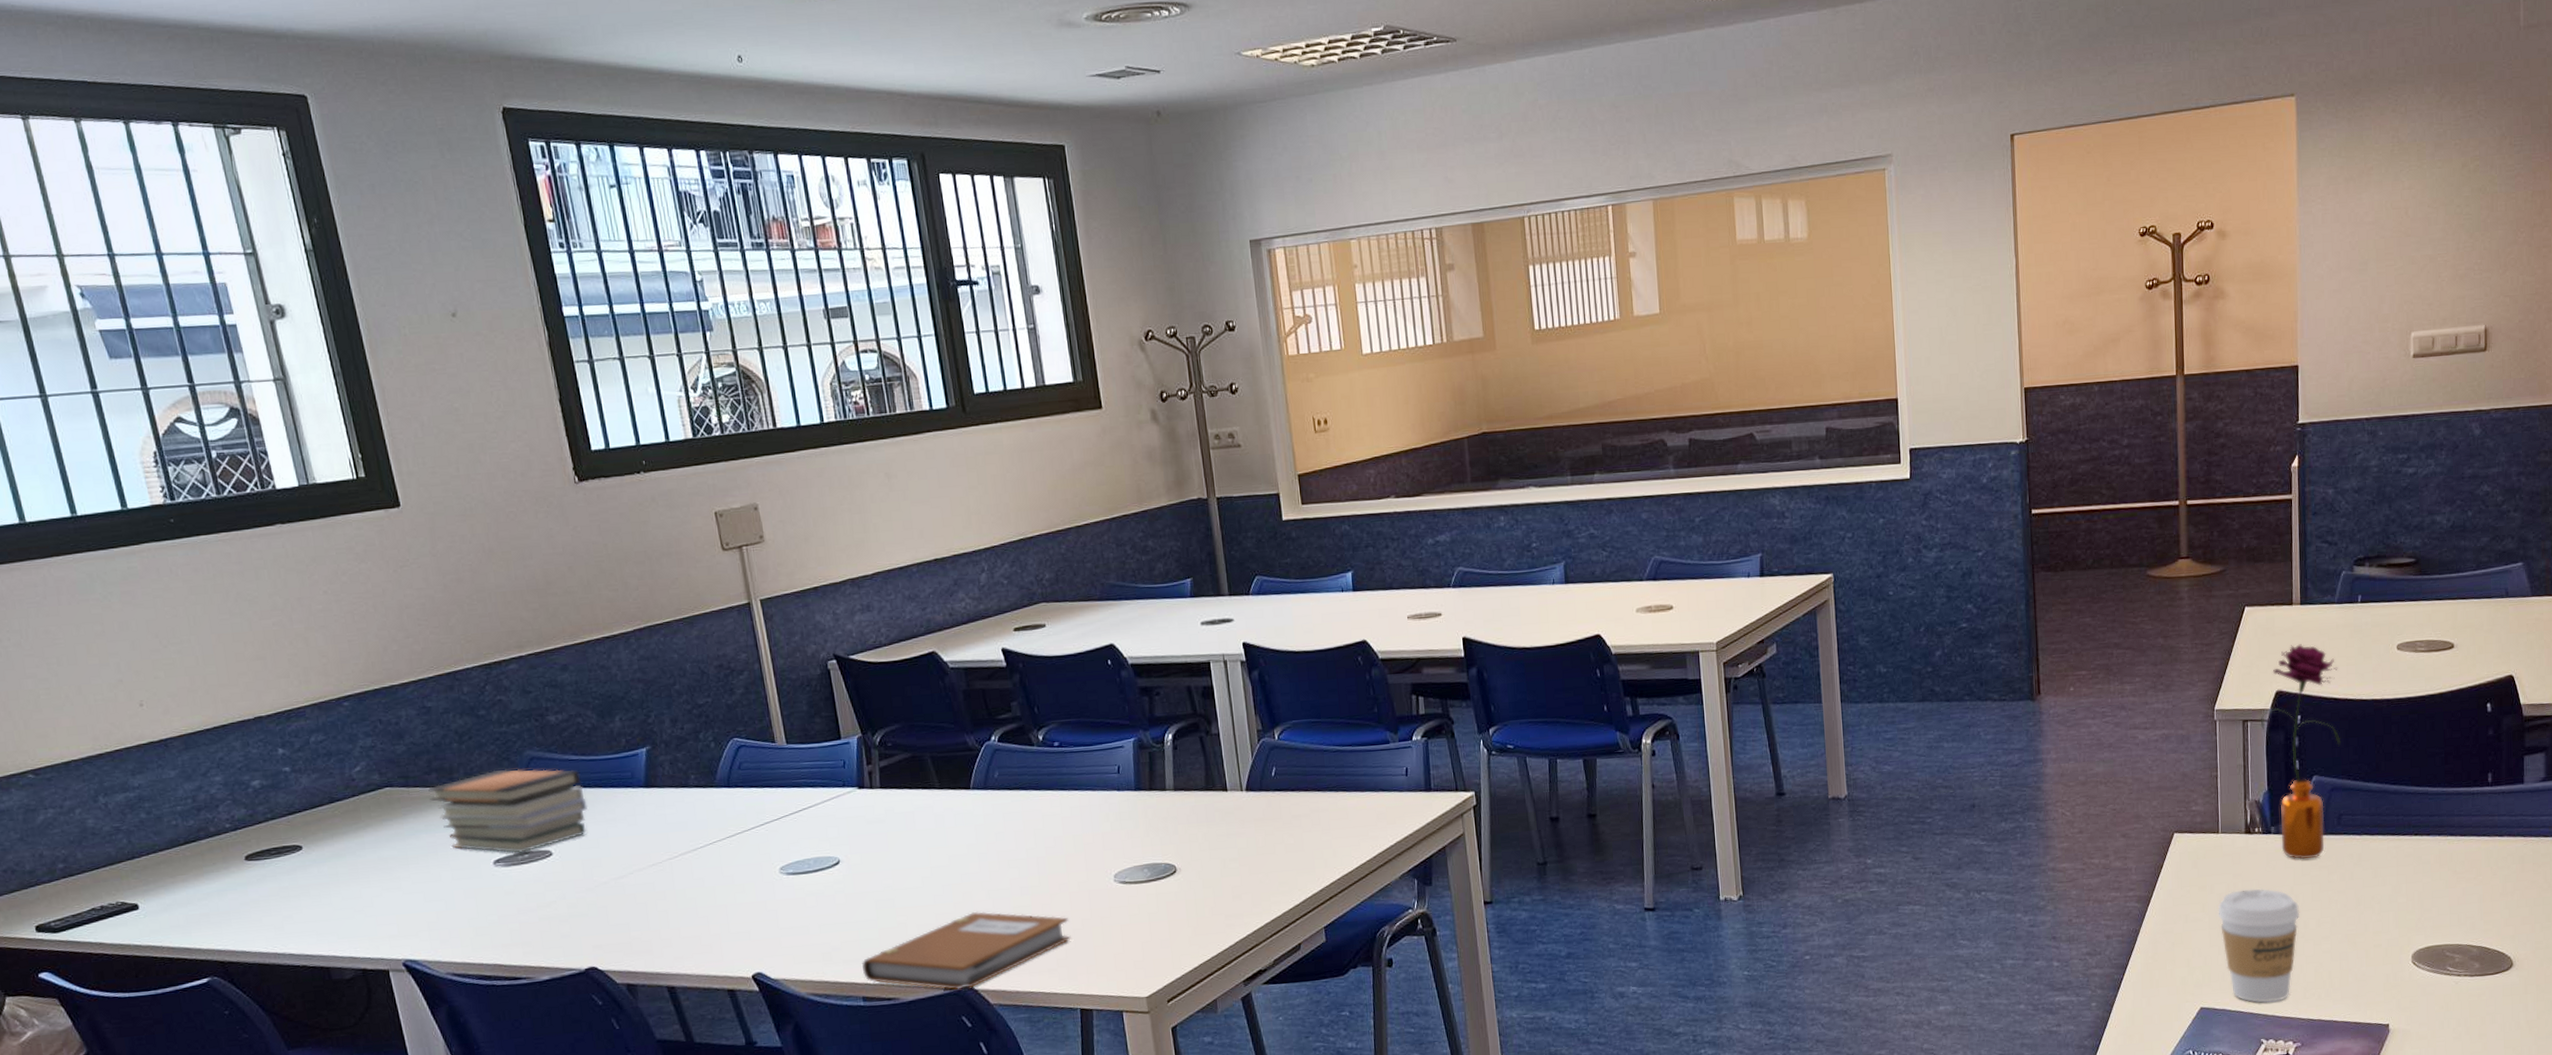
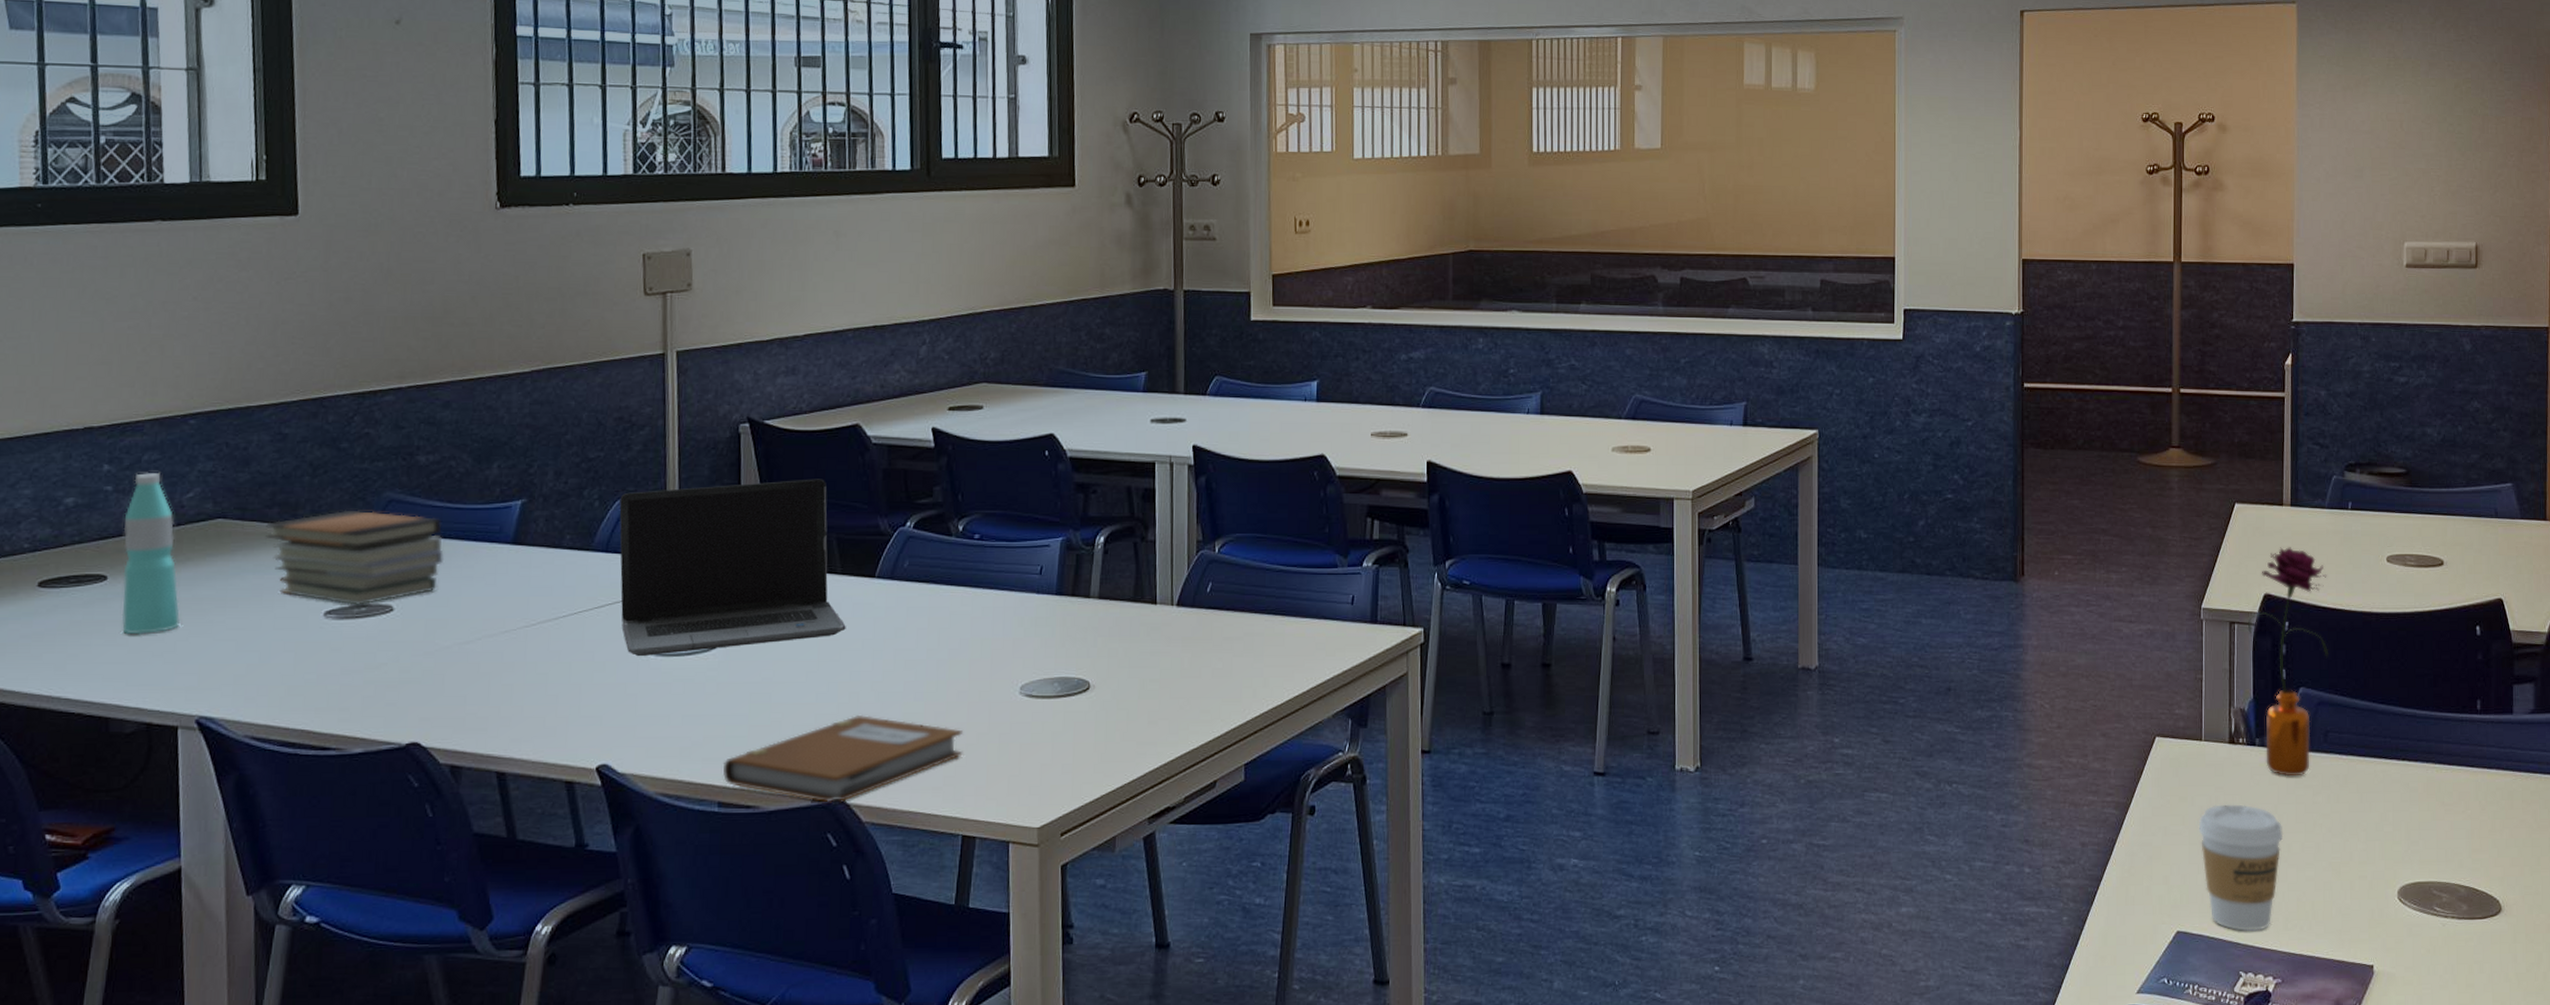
water bottle: none [305,752,373,895] -> present [121,473,181,635]
laptop computer: none [732,704,951,876] -> present [619,479,846,656]

